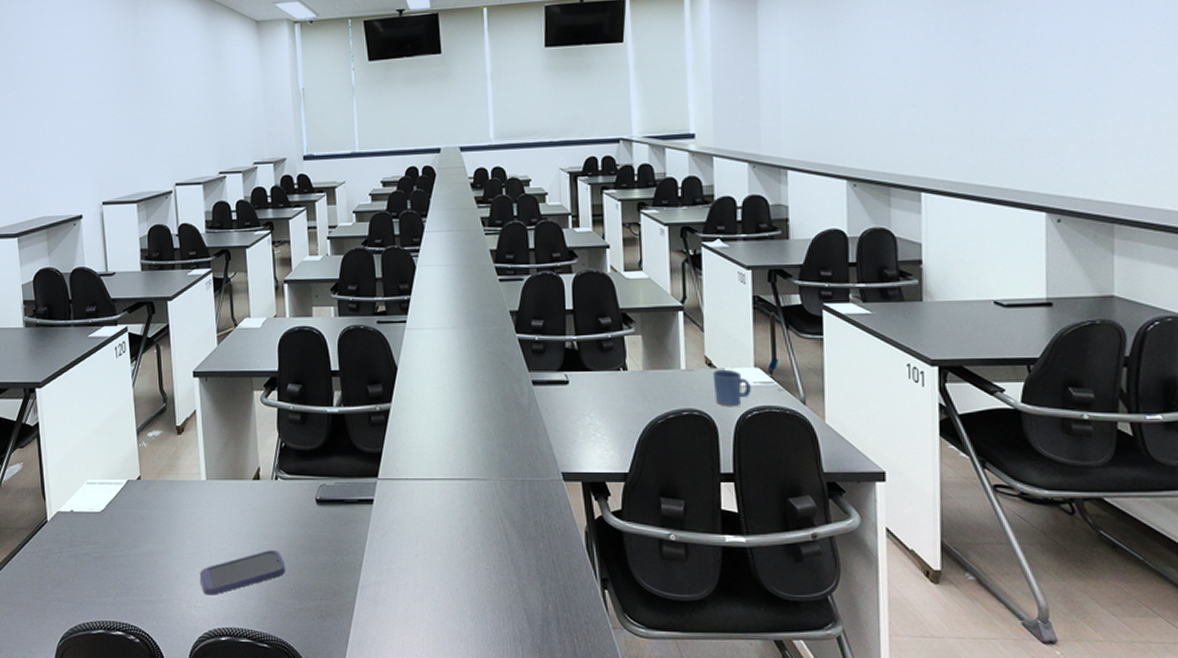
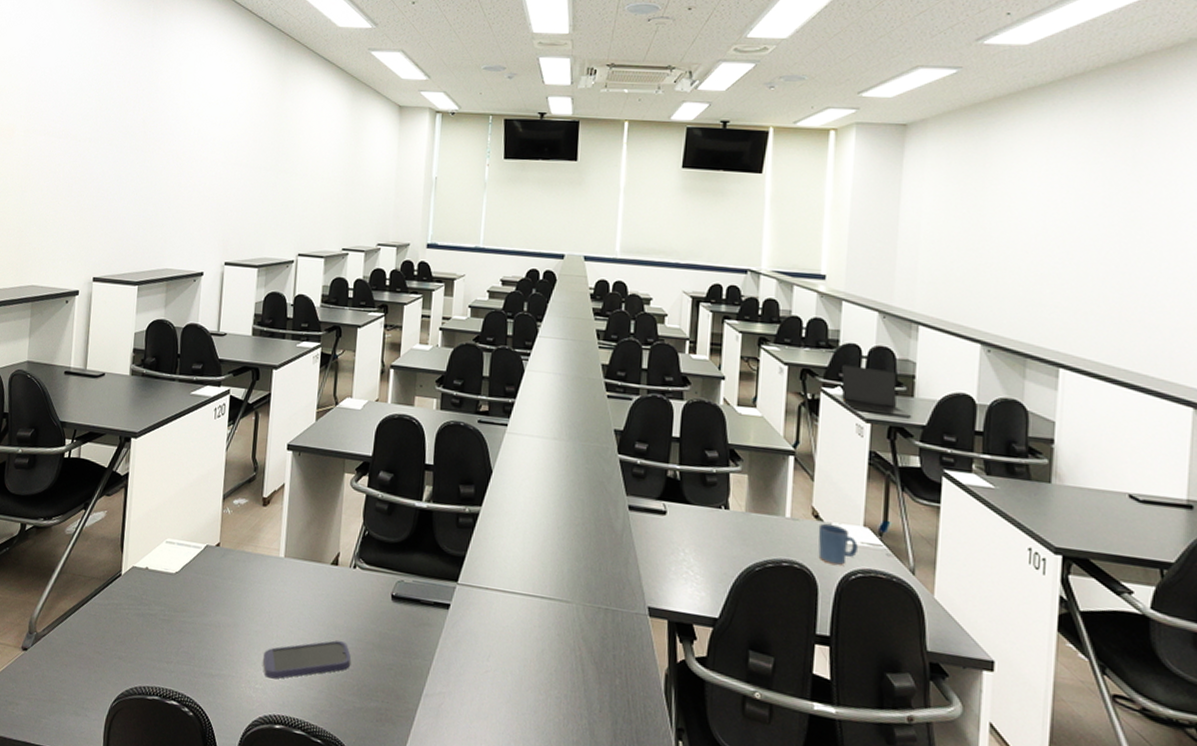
laptop: none [719,217,788,261] -> present [841,364,911,419]

